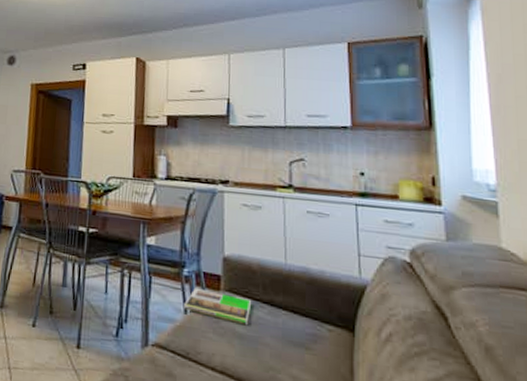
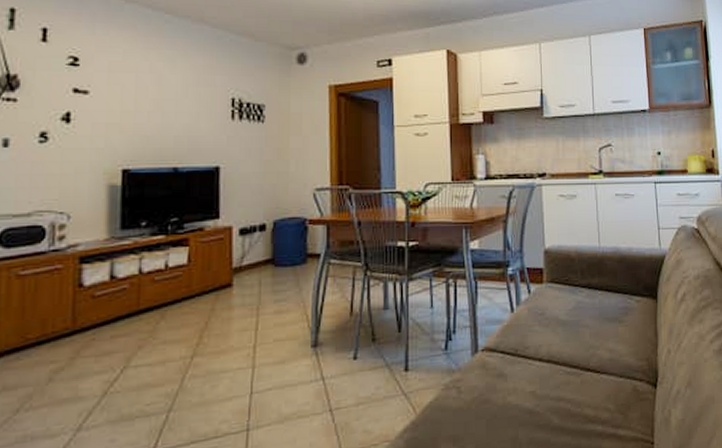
magazine: present [183,287,252,326] -> none [509,284,572,312]

